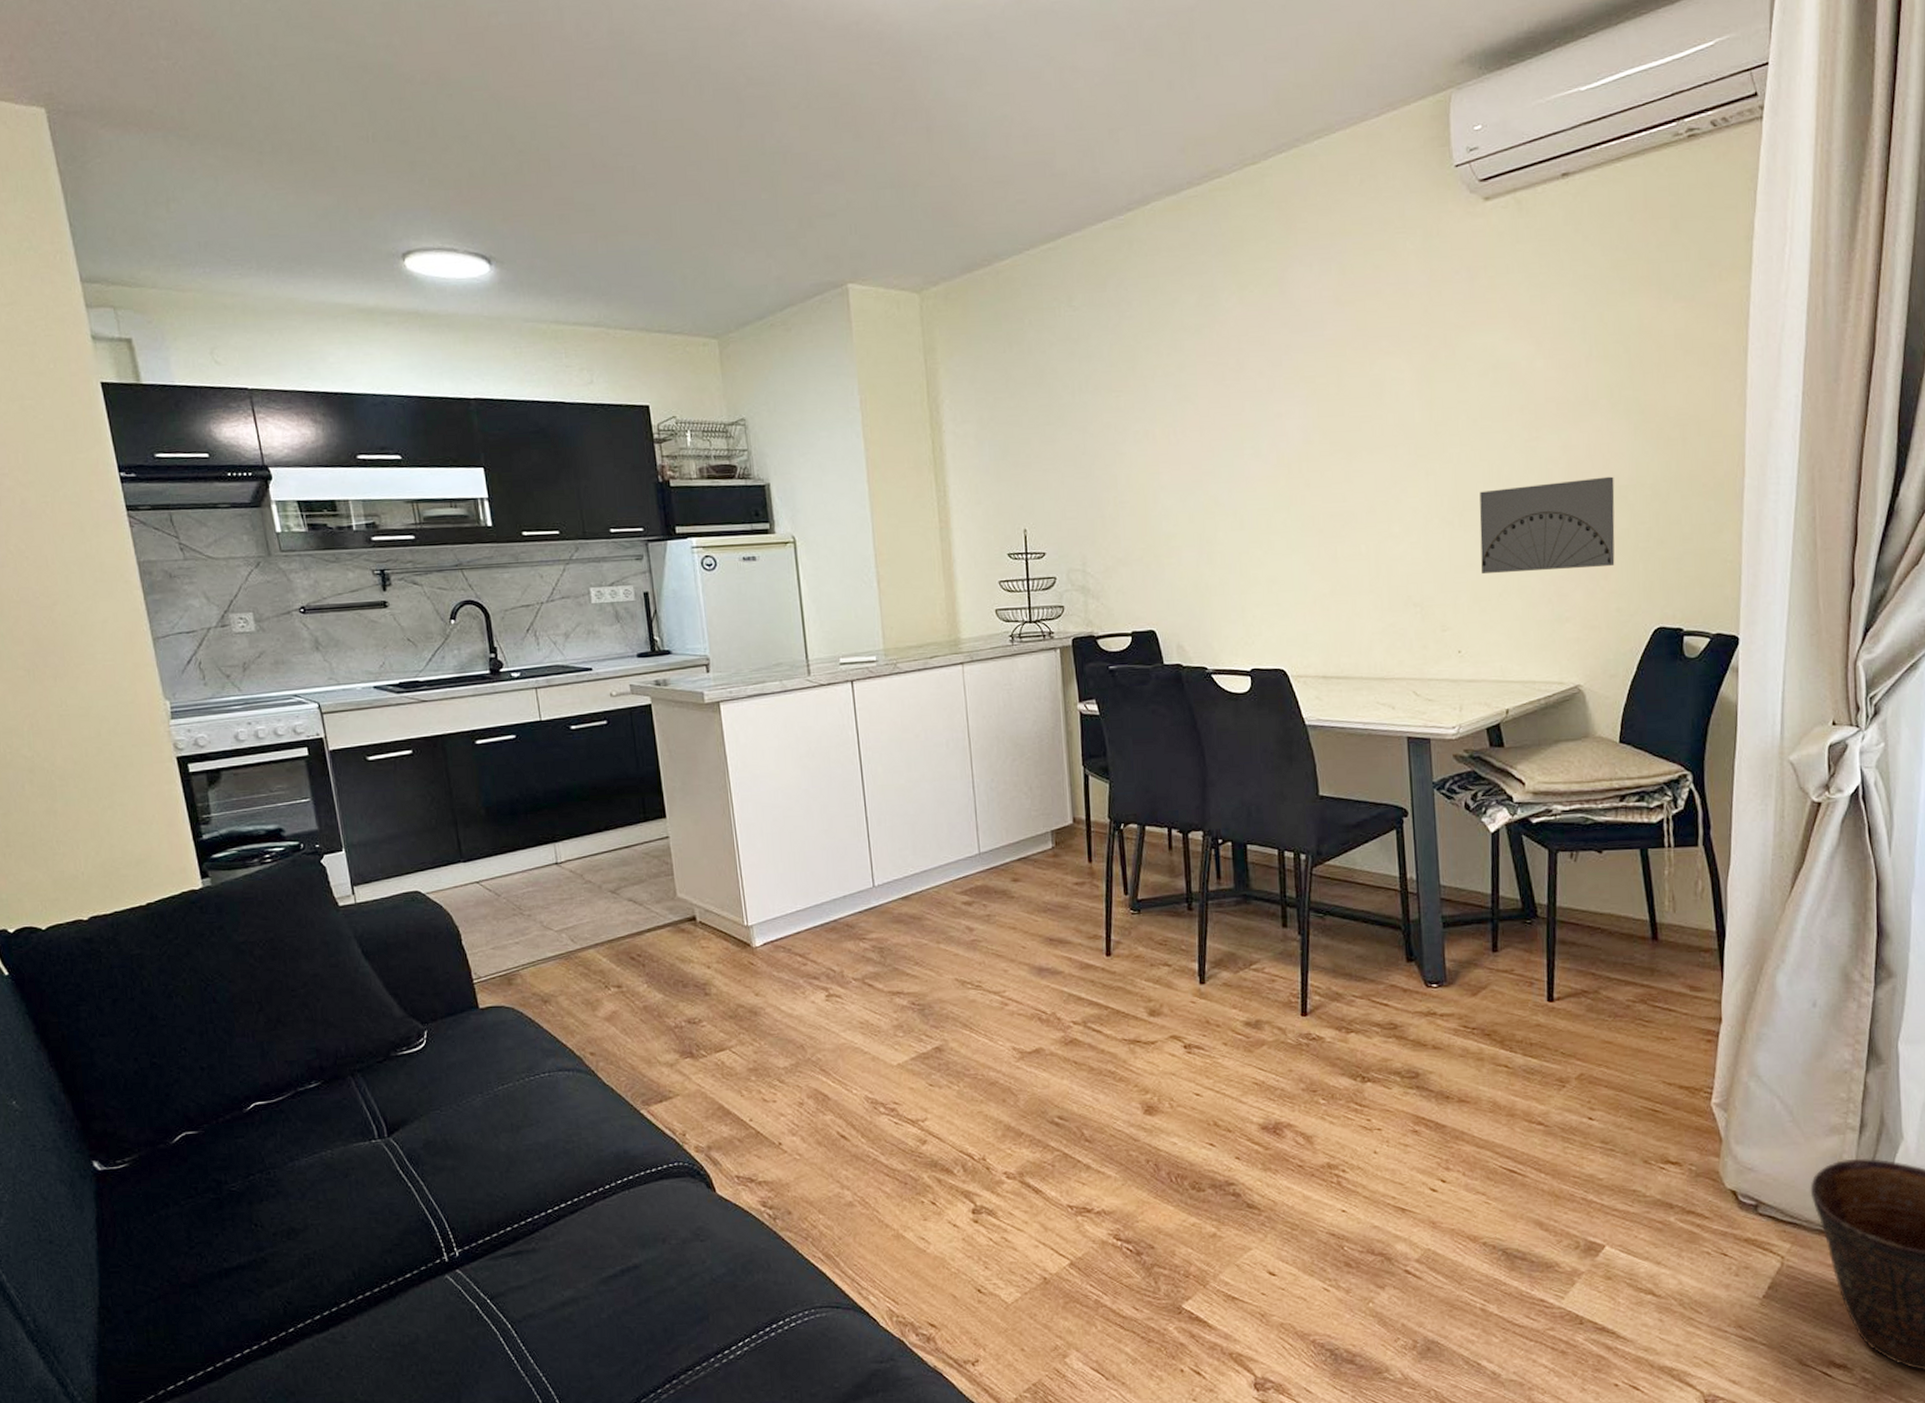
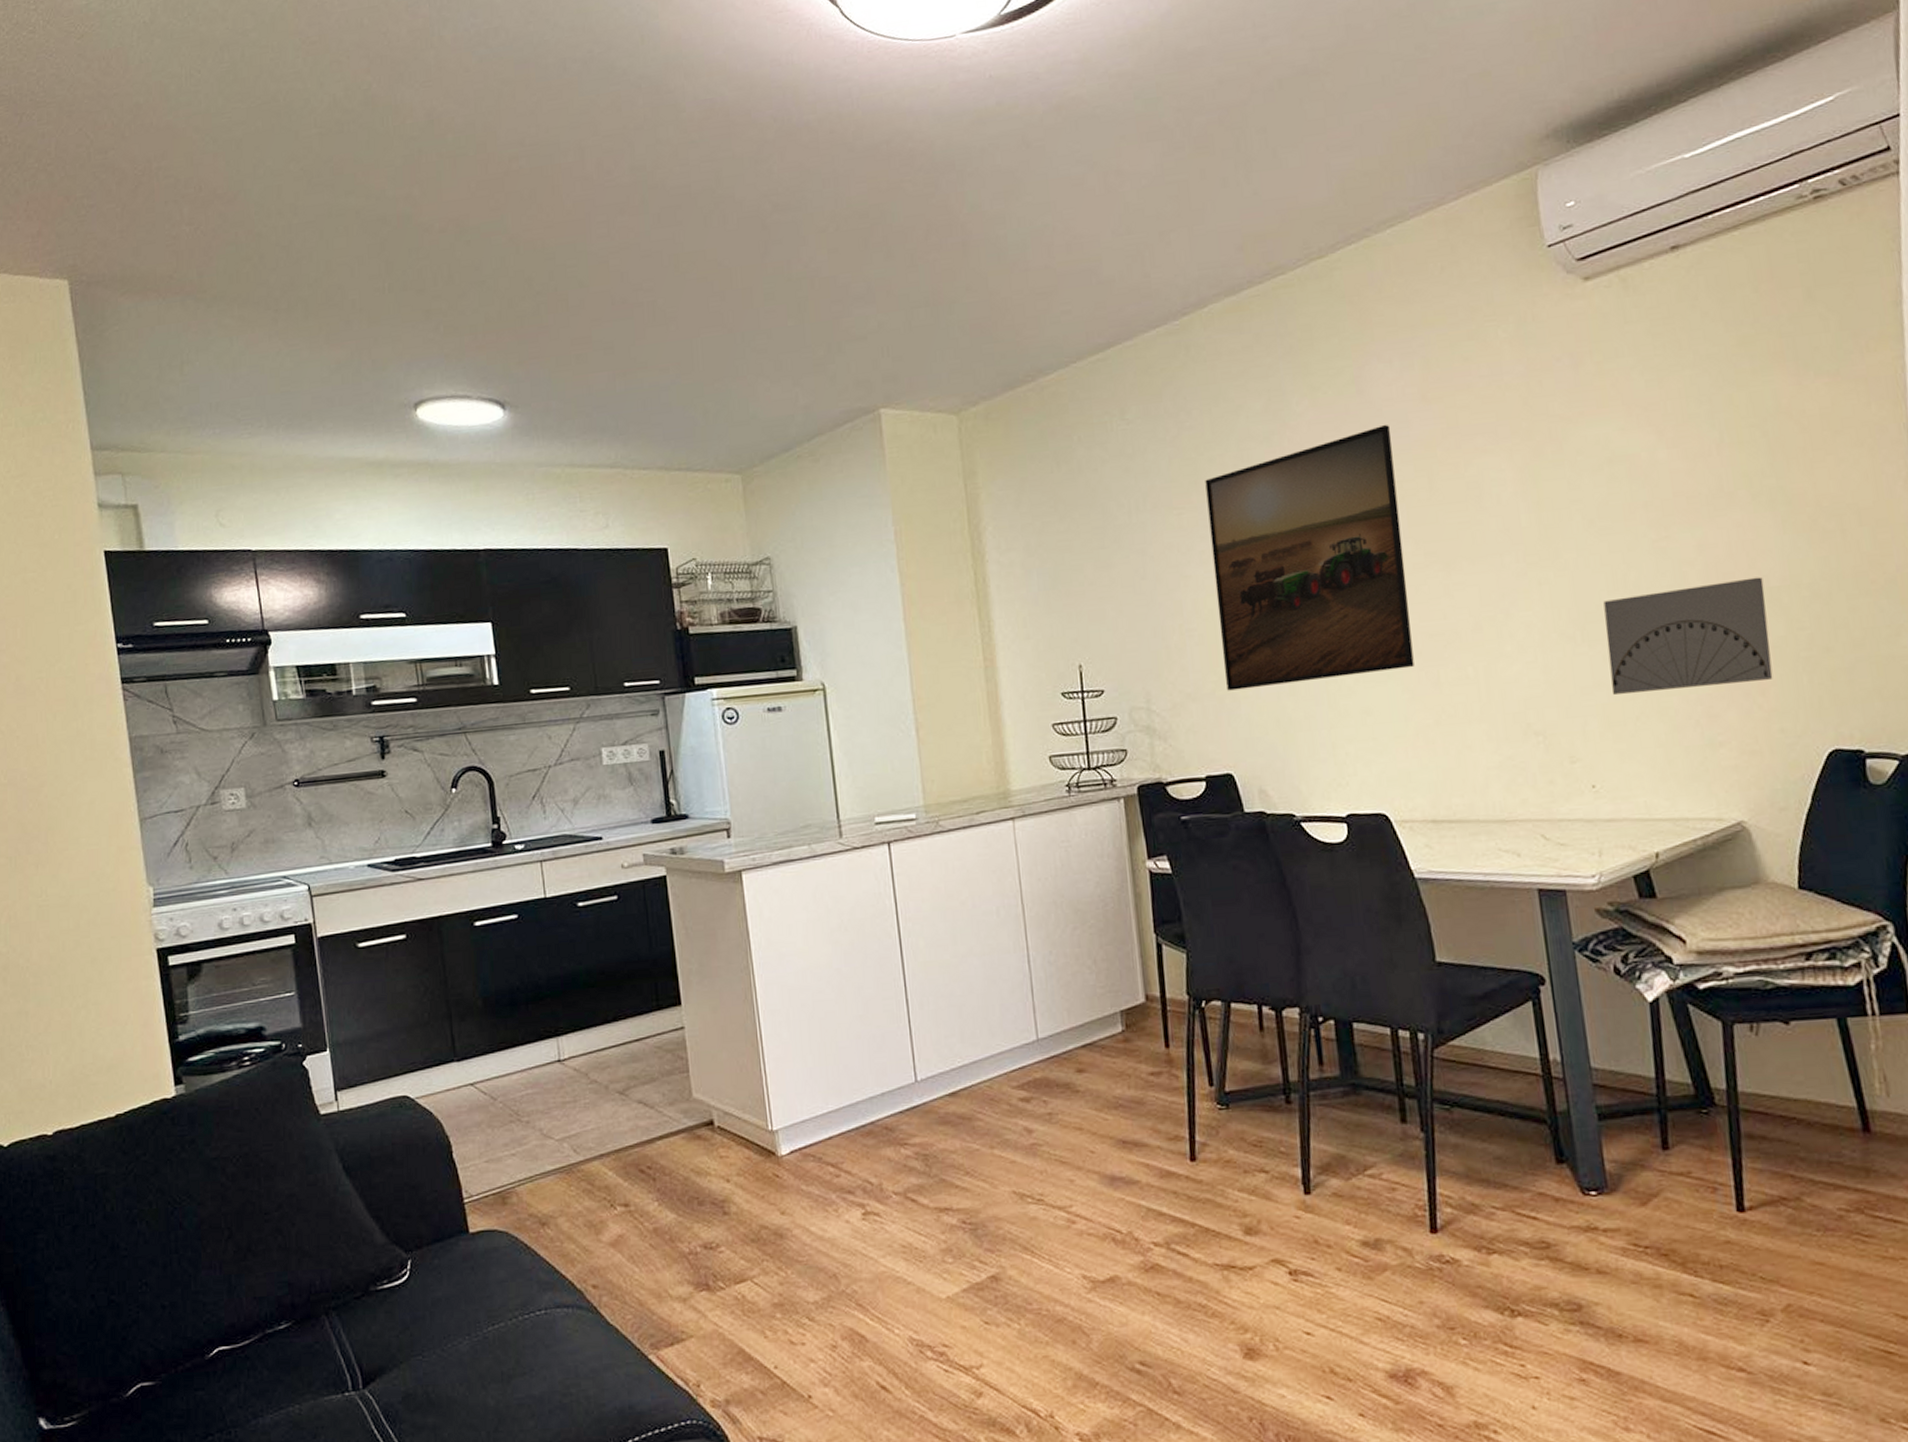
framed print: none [1142,323,1316,558] -> present [1205,424,1414,691]

